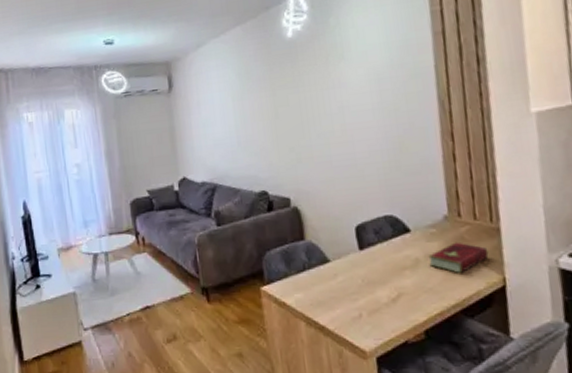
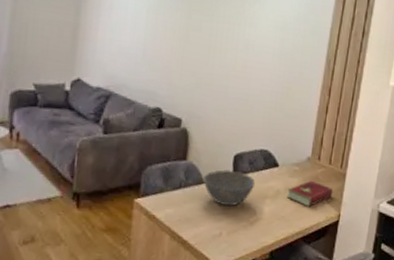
bowl: none [326,243,388,283] -> present [202,170,256,206]

